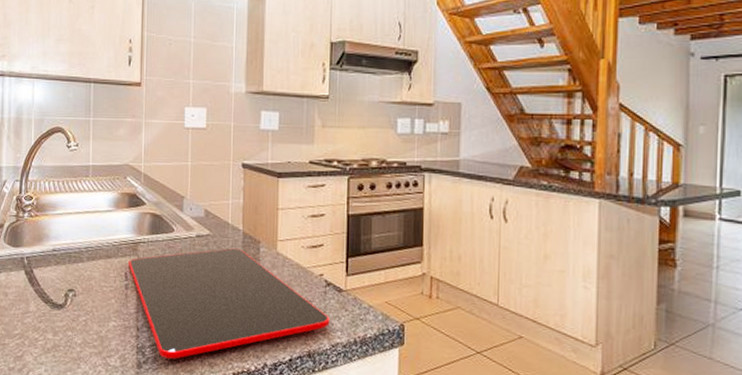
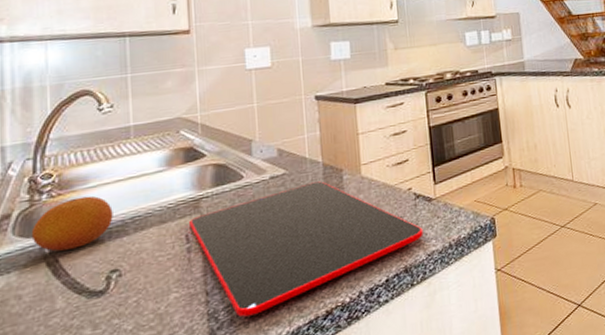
fruit: none [16,221,73,264] -> present [31,196,113,252]

